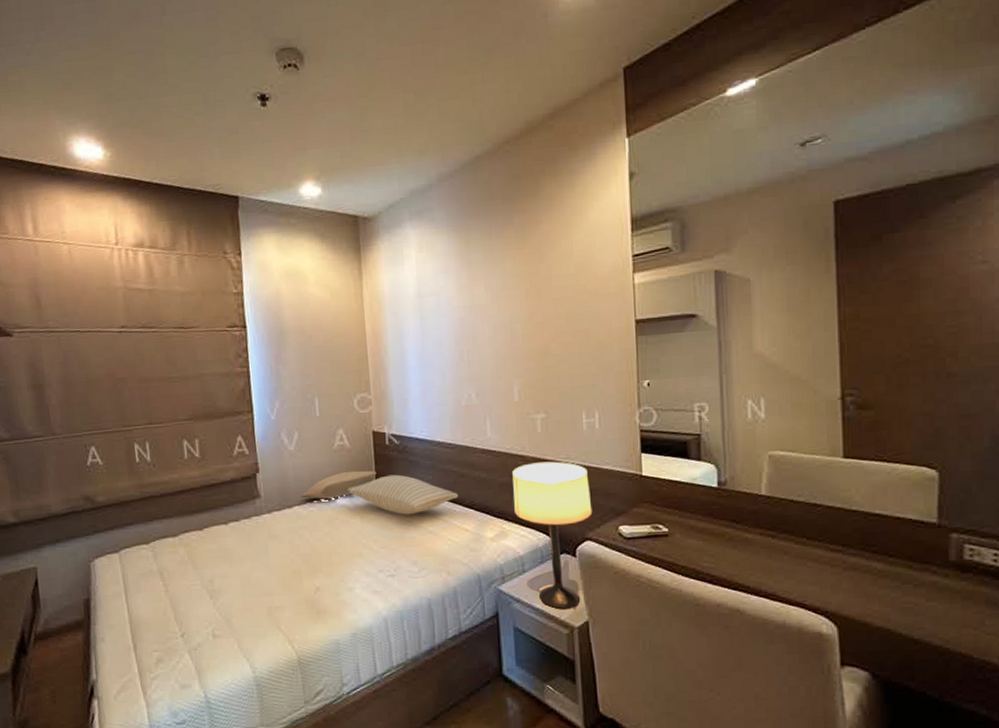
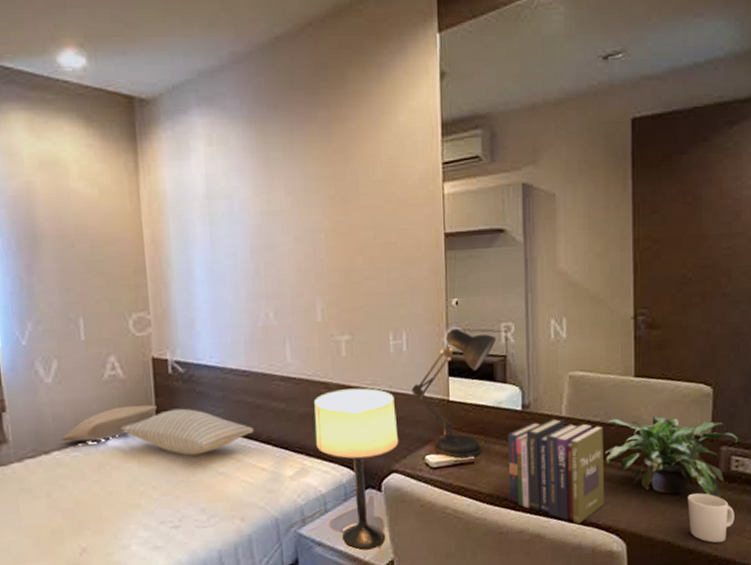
desk lamp: none [604,408,690,530] -> present [411,328,497,458]
books: none [703,496,812,603] -> present [507,418,605,525]
potted plant: none [810,498,972,588] -> present [605,415,738,499]
mug: none [910,580,970,636] -> present [688,493,735,544]

